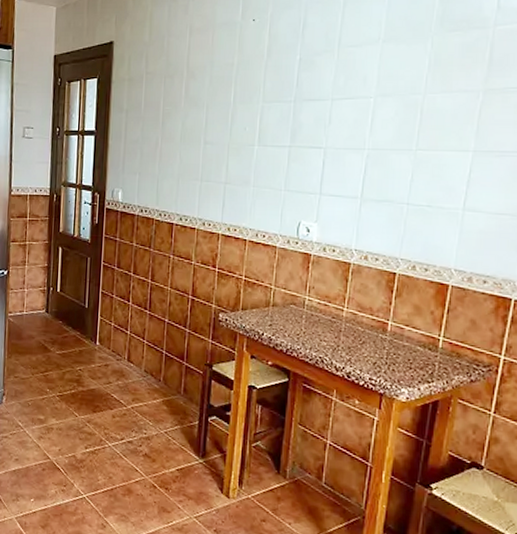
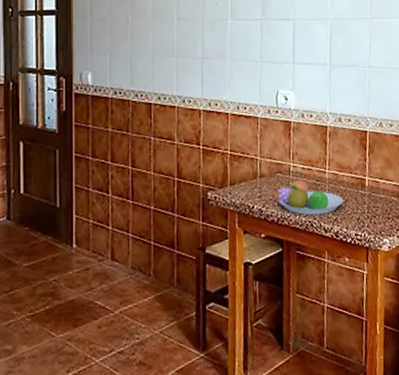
fruit bowl: none [289,313,360,353] -> present [278,179,343,215]

